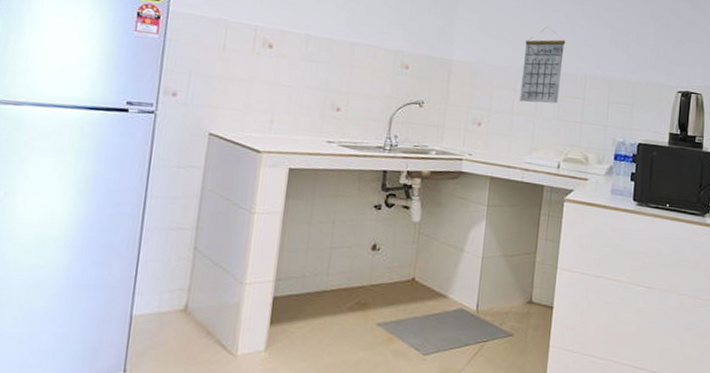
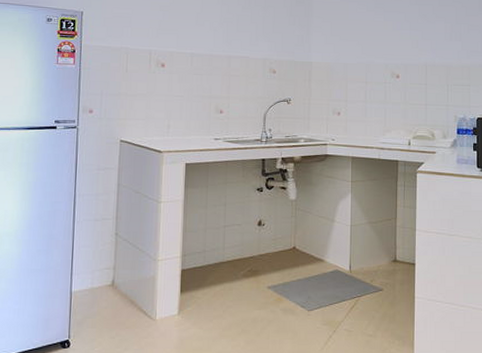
calendar: present [519,27,566,104] -> none [371,27,406,92]

